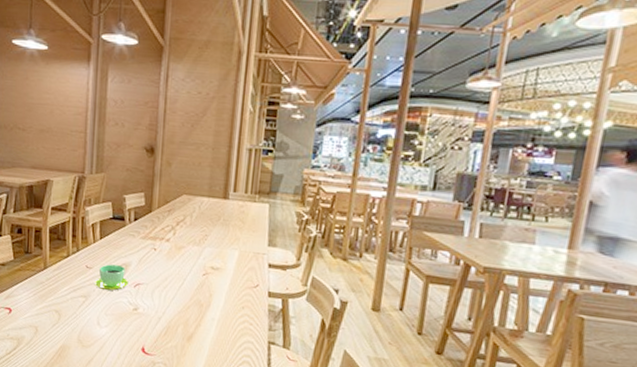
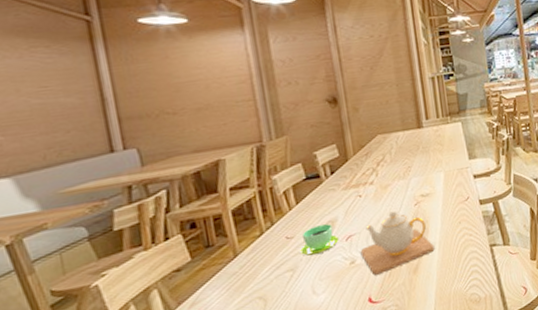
teapot: none [144,273,212,330] -> present [360,211,435,275]

